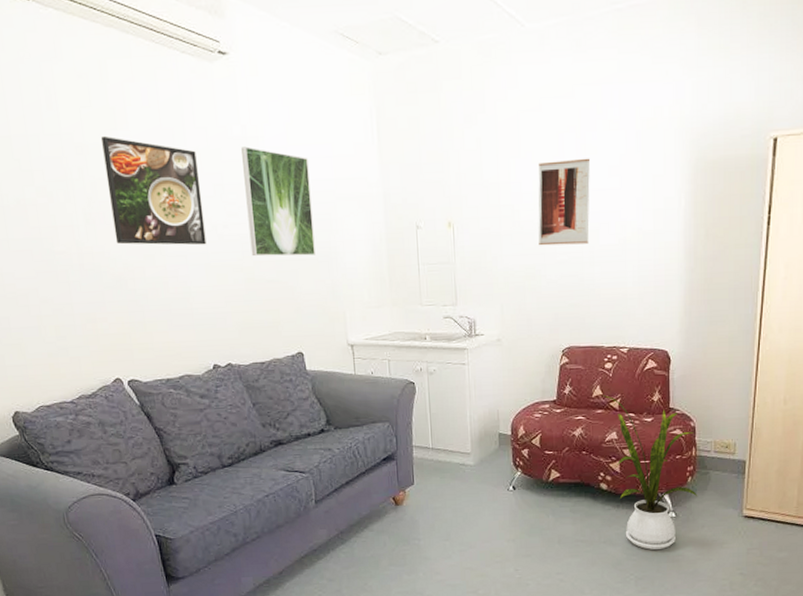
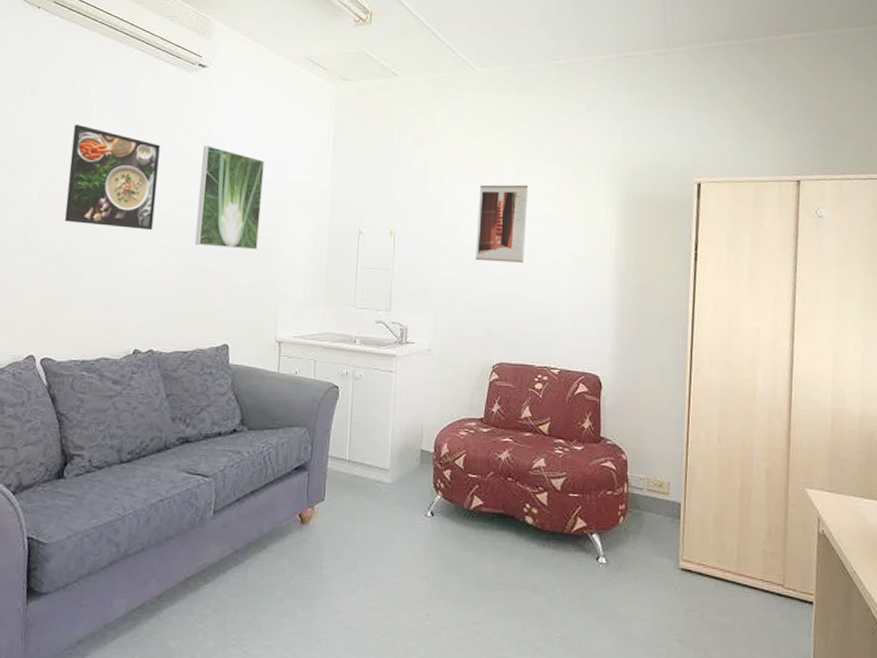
house plant: present [603,395,698,550] -> none [532,417,631,602]

